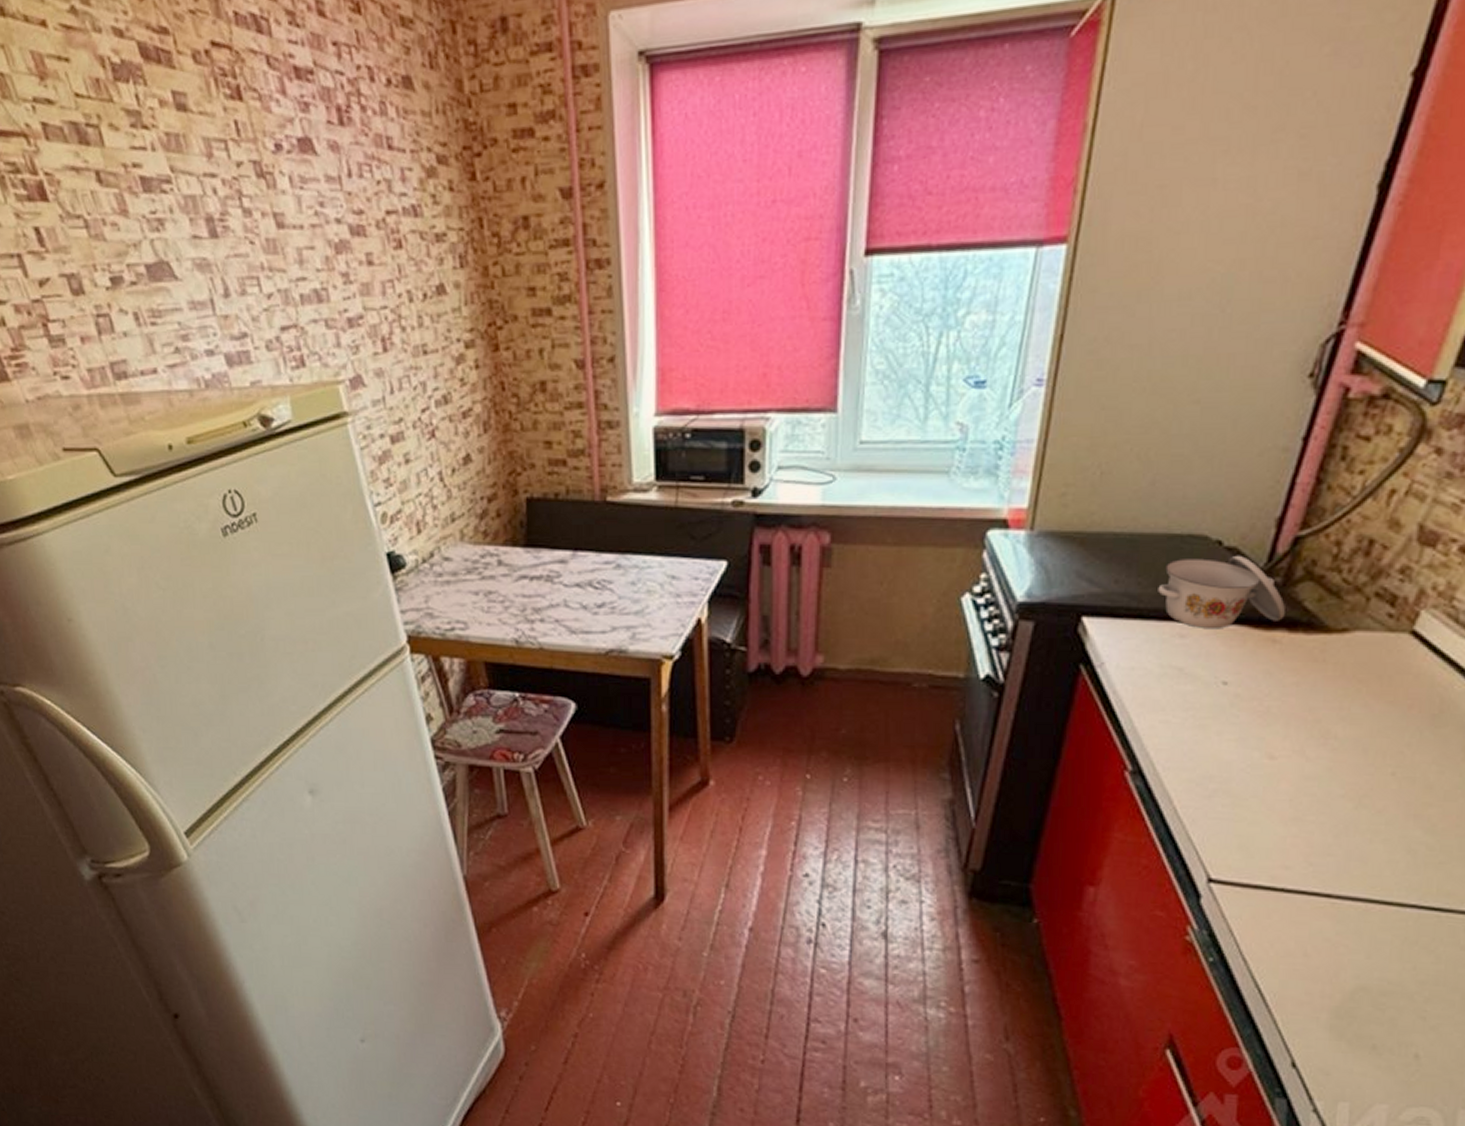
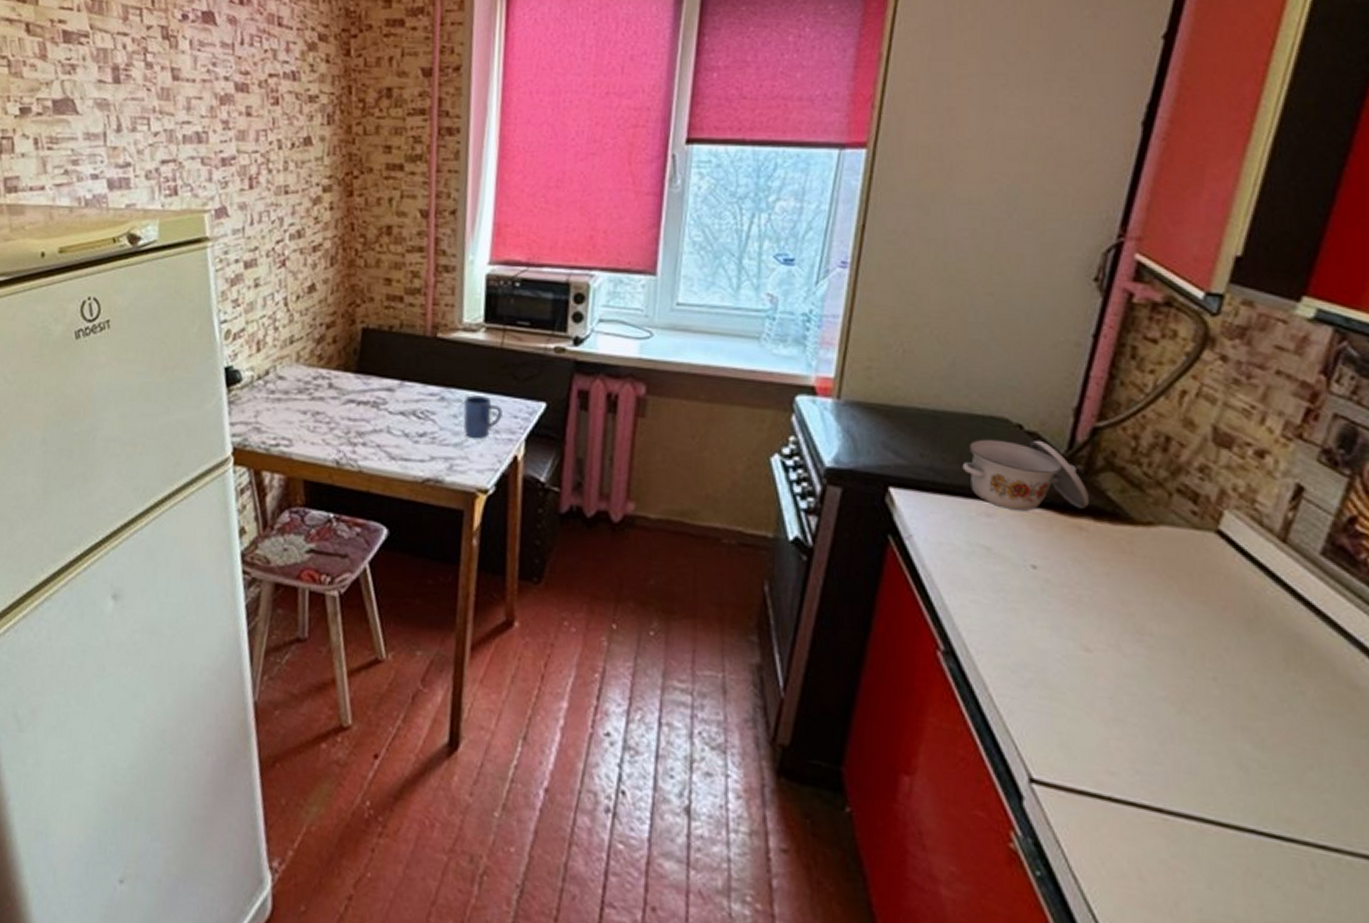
mug: none [641,558,682,605] -> present [463,394,503,439]

